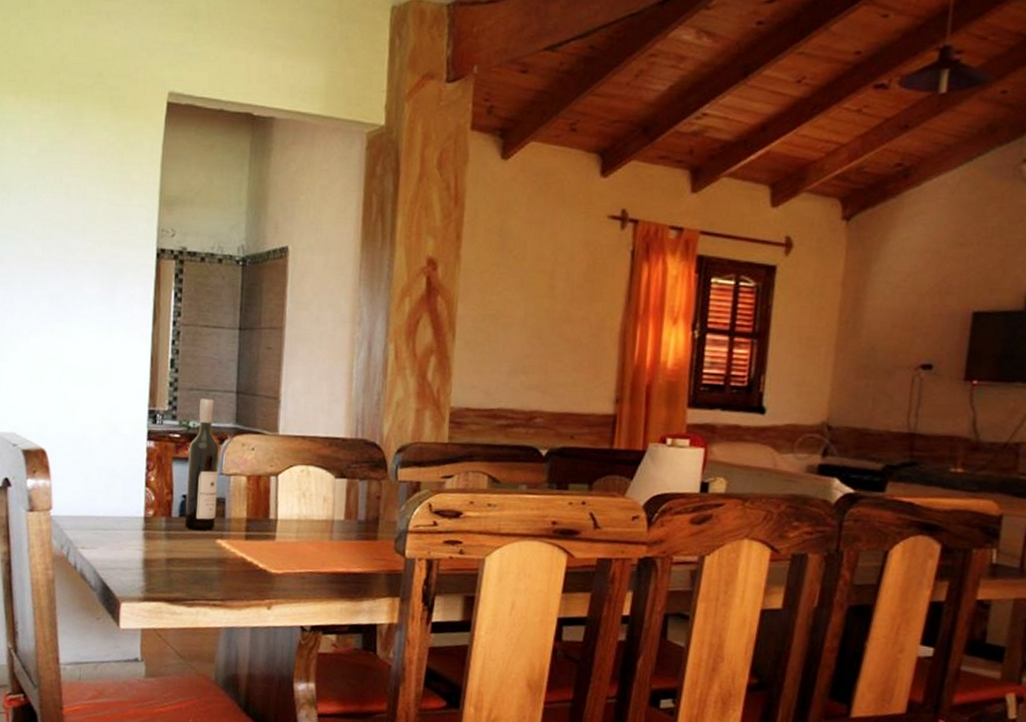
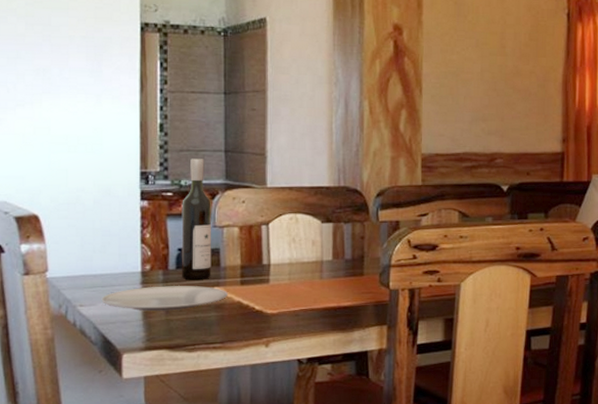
plate: none [103,533,231,562] -> present [101,286,228,311]

